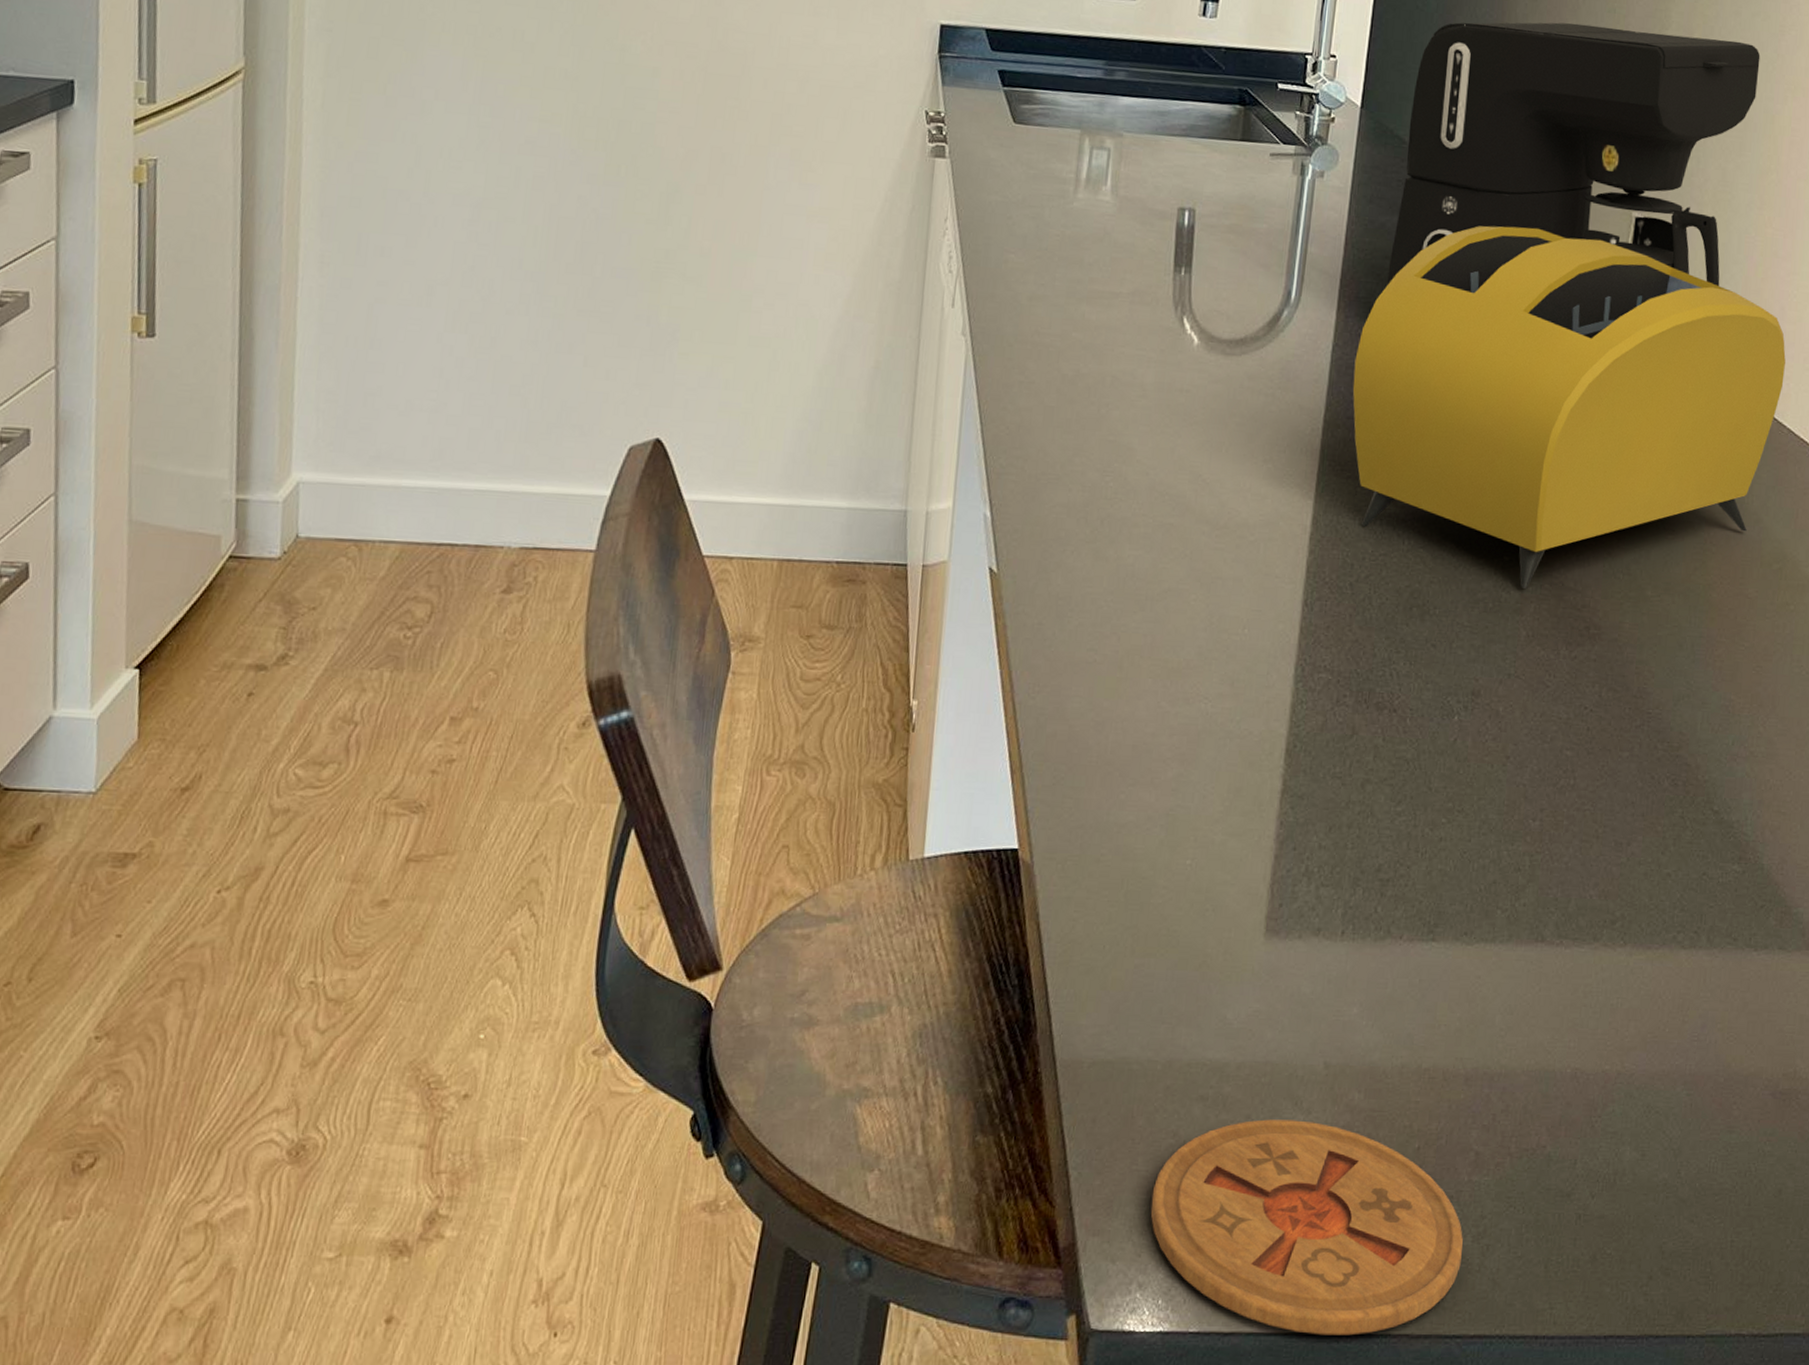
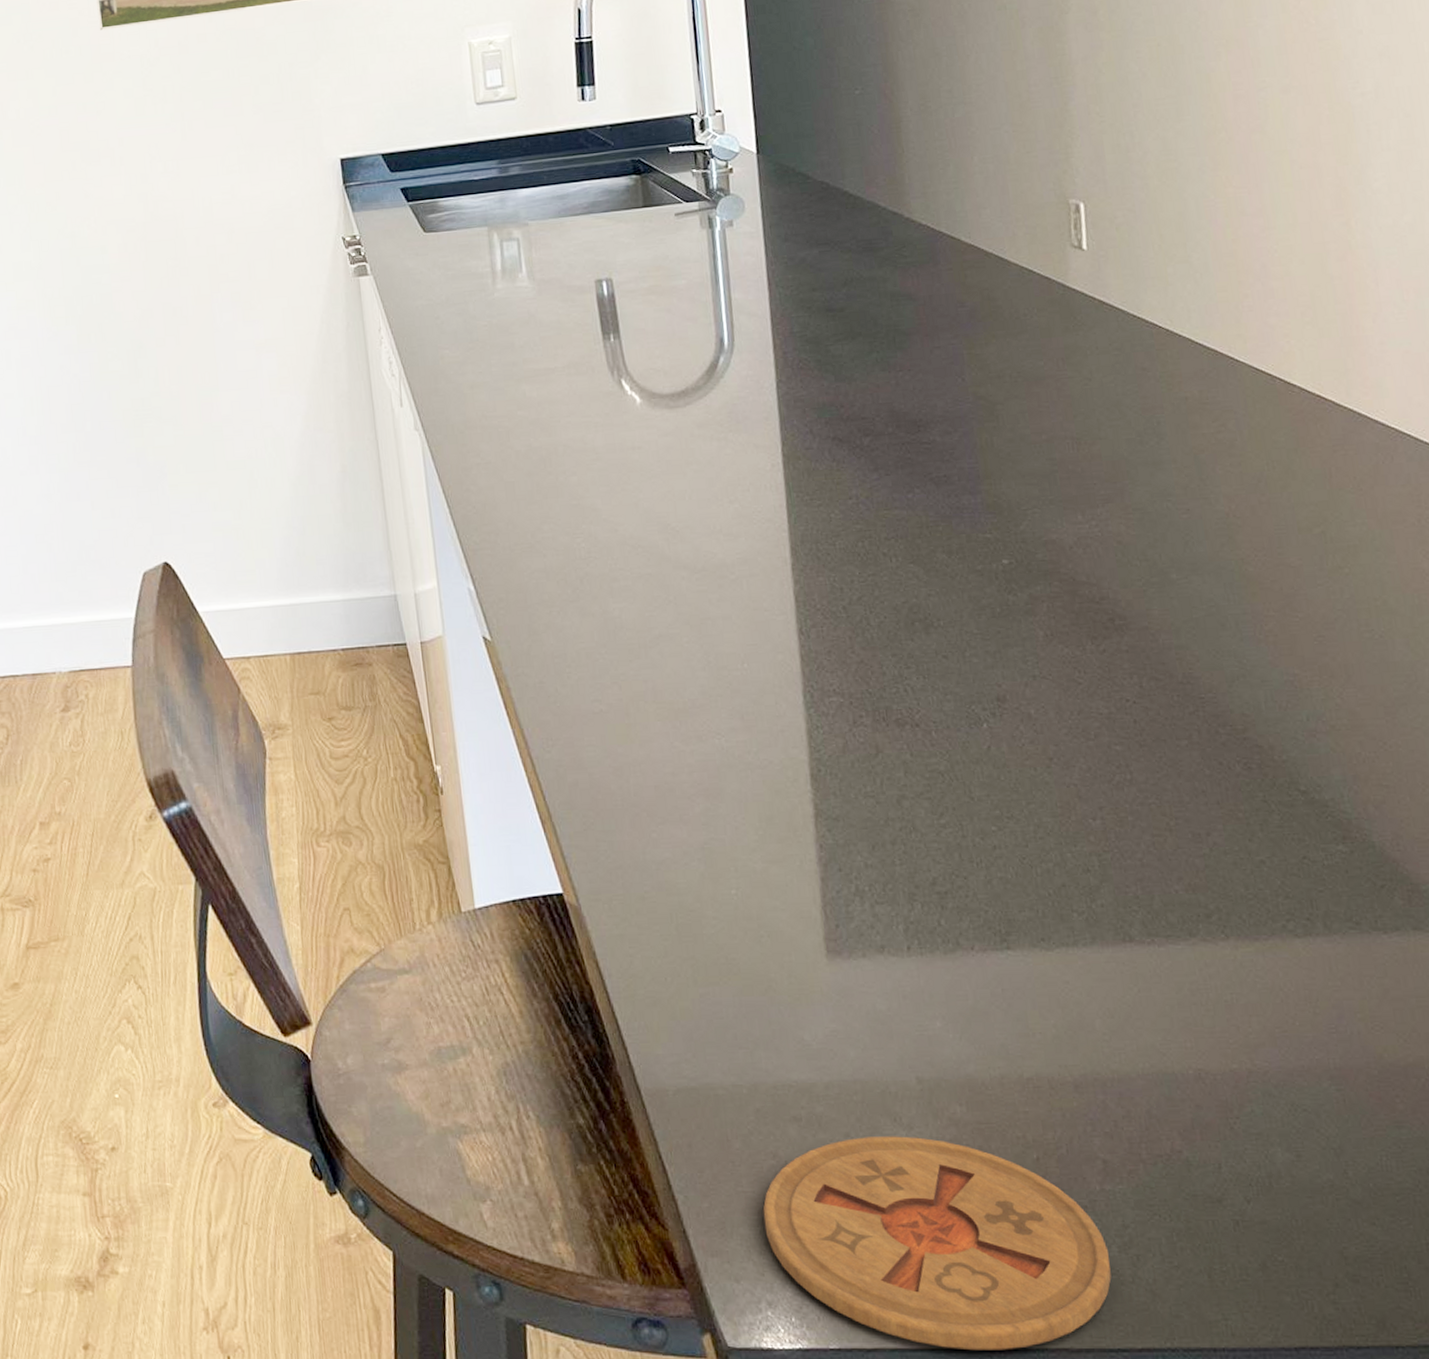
toaster: present [1352,225,1786,589] -> none [801,232,1283,589]
coffee maker: present [1387,22,1761,286] -> none [807,8,1185,317]

